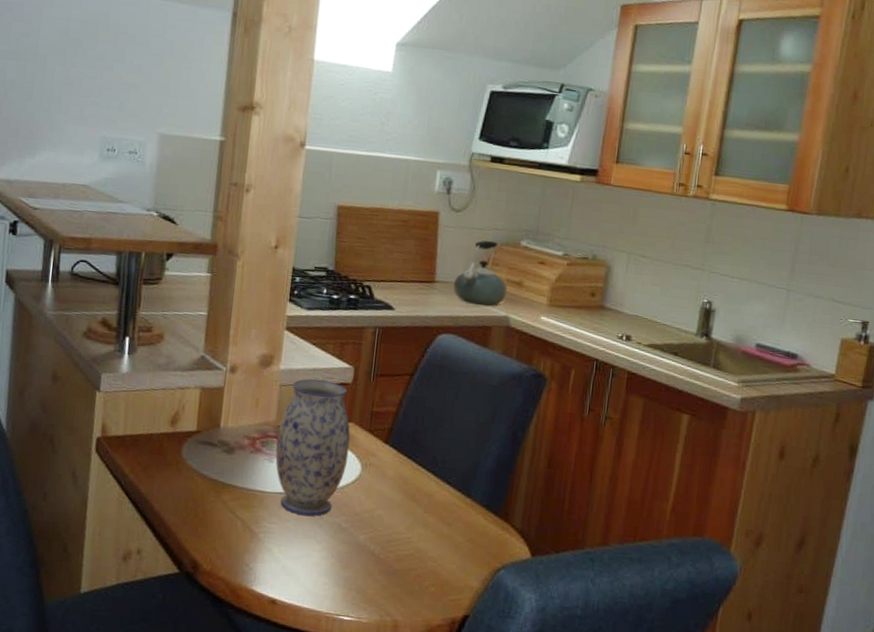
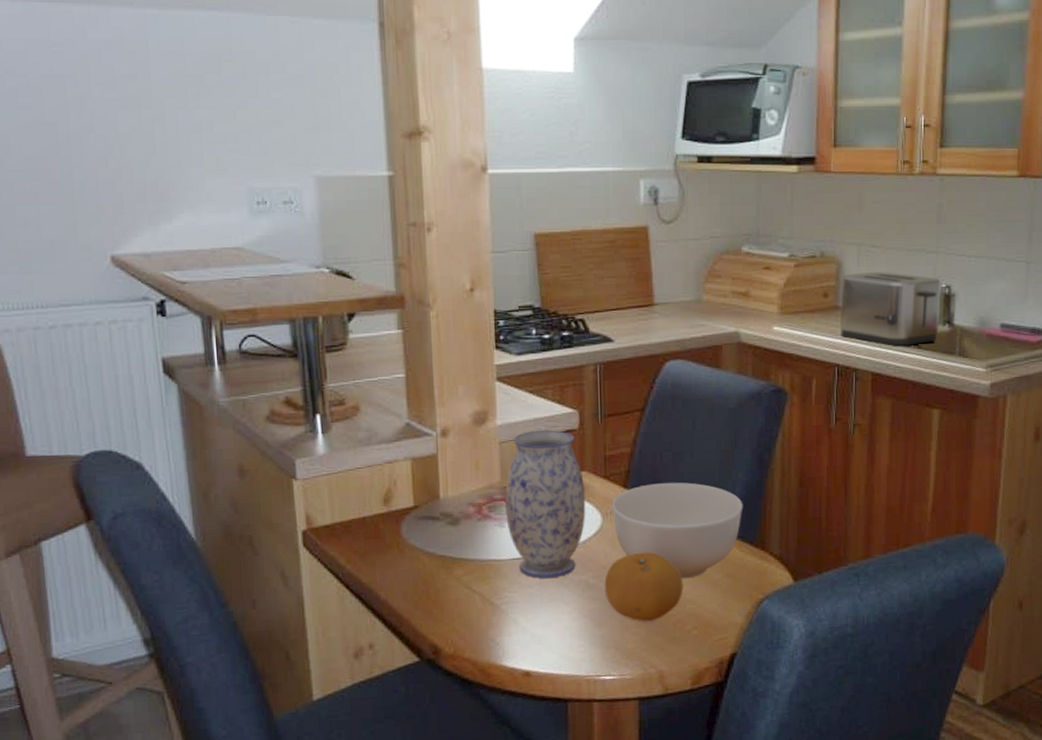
fruit: none [354,505,428,572] -> present [604,551,684,622]
bowl: none [371,443,493,537] -> present [611,482,743,579]
kettle: present [453,240,507,306] -> none [674,250,733,323]
toaster: none [602,278,703,352] -> present [839,272,941,346]

